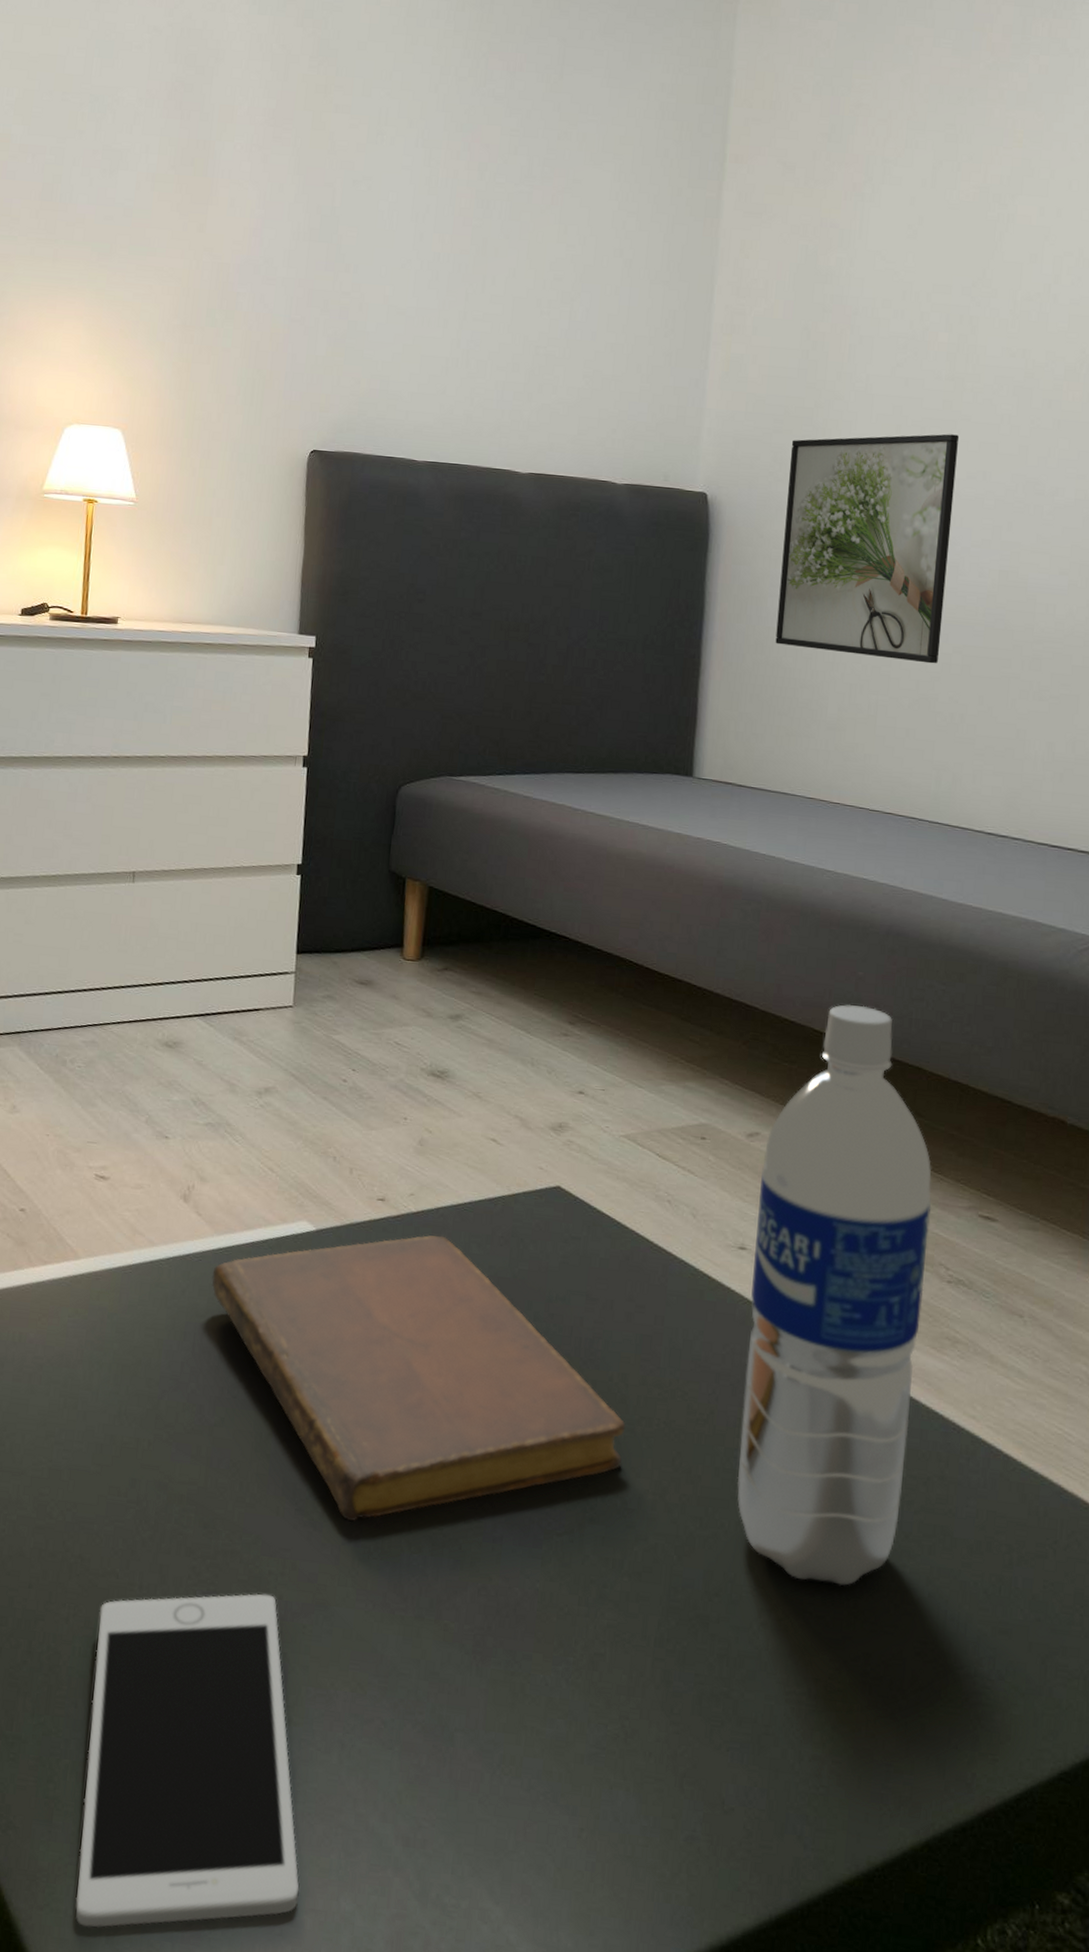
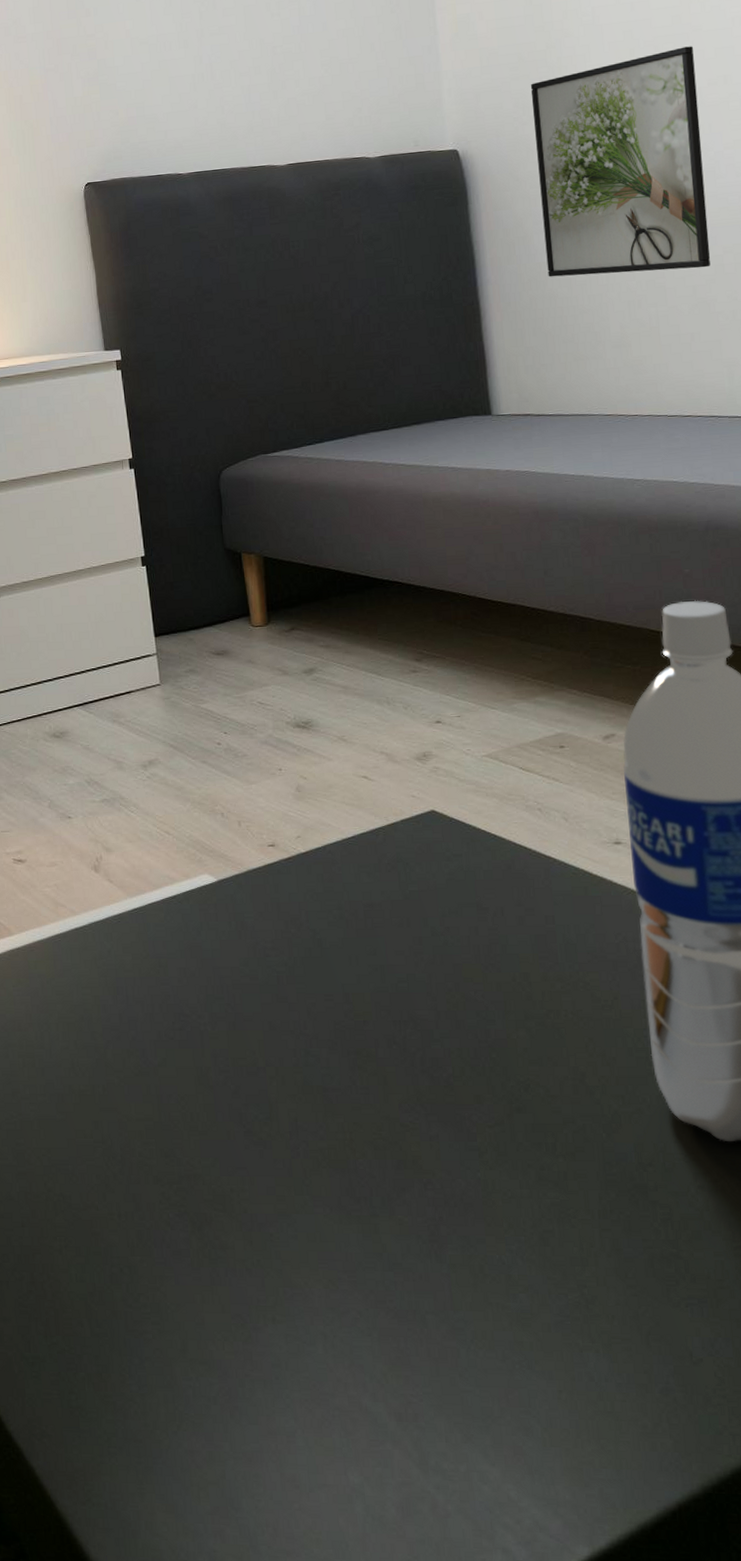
cell phone: present [75,1594,299,1928] -> none [87,1210,311,1517]
notebook: present [212,1235,626,1521] -> none [132,870,539,1137]

